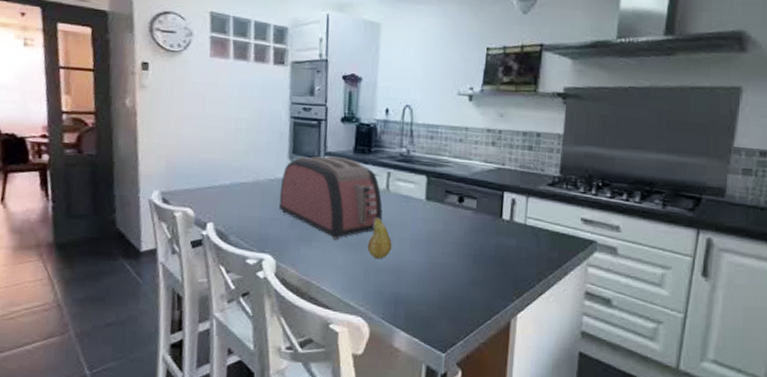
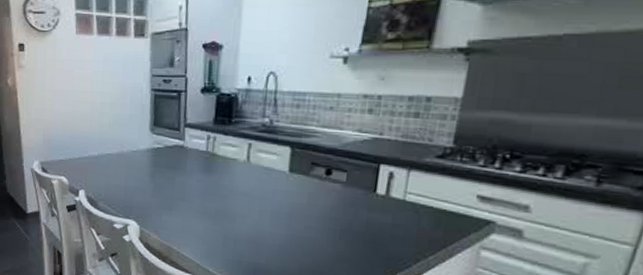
toaster: present [278,155,383,240] -> none [141,127,243,209]
fruit: present [367,217,392,259] -> none [226,188,252,230]

